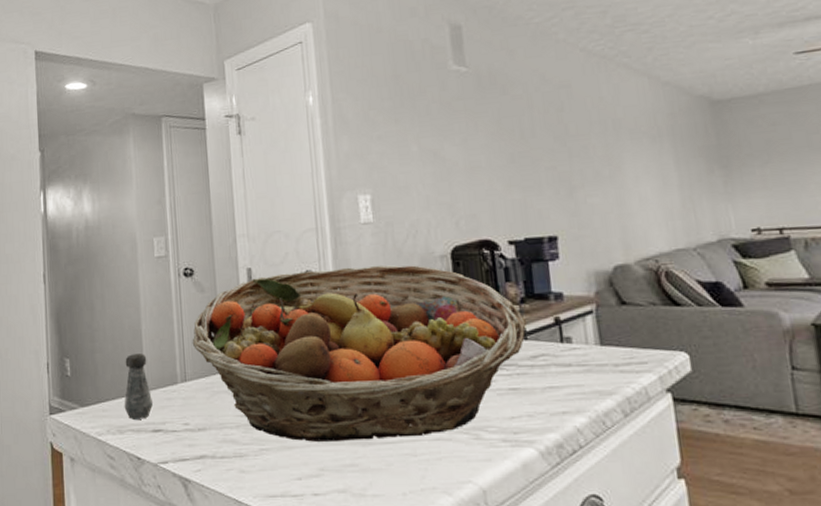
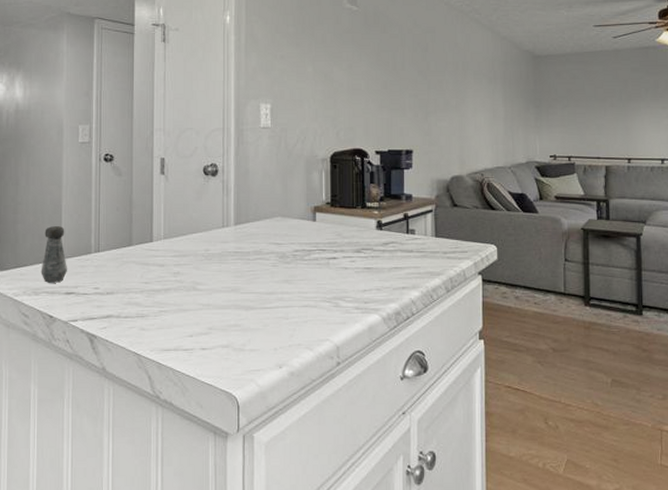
fruit basket: present [192,265,526,442] -> none [107,163,382,306]

